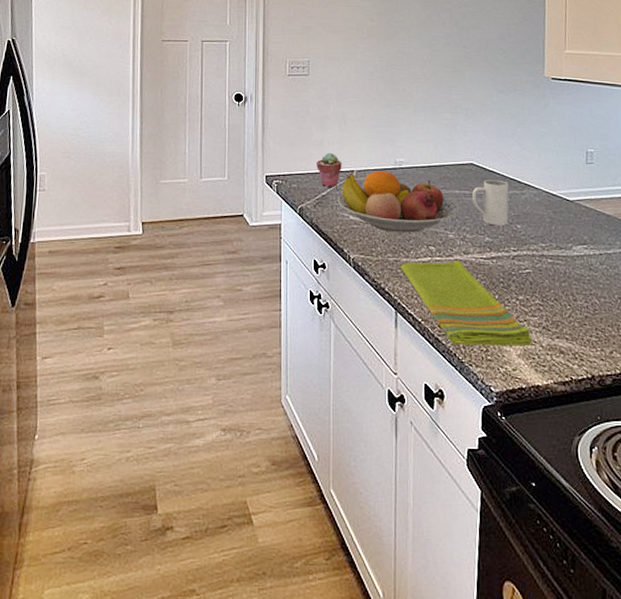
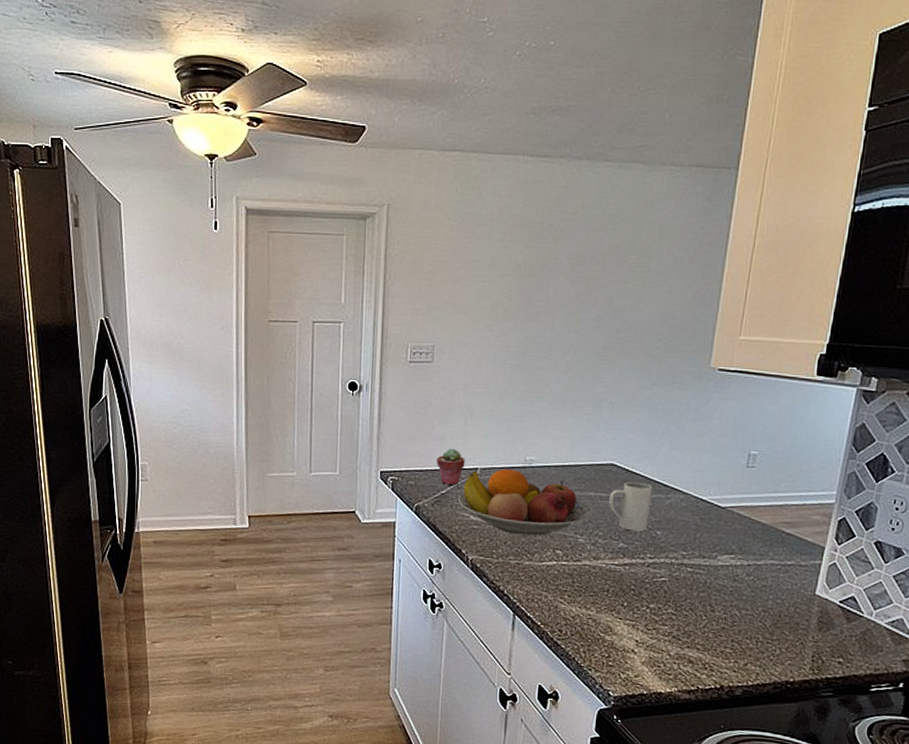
dish towel: present [400,259,532,346] -> none [522,565,659,654]

